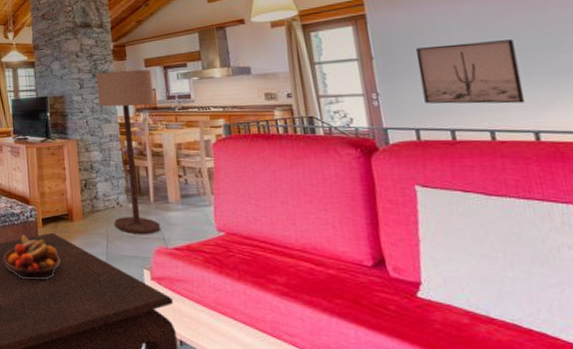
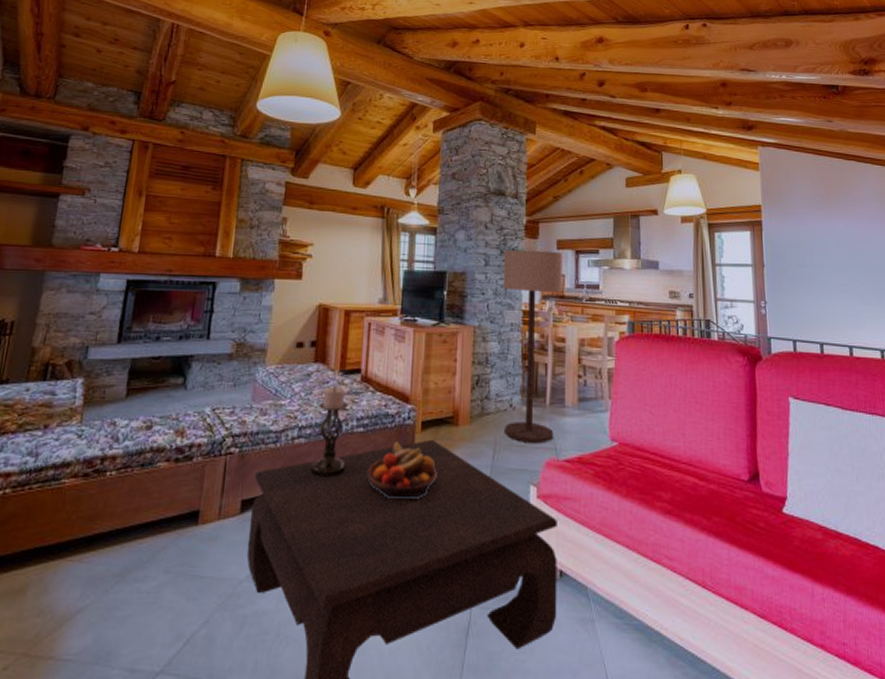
wall art: present [415,39,525,104] -> none [798,259,876,322]

